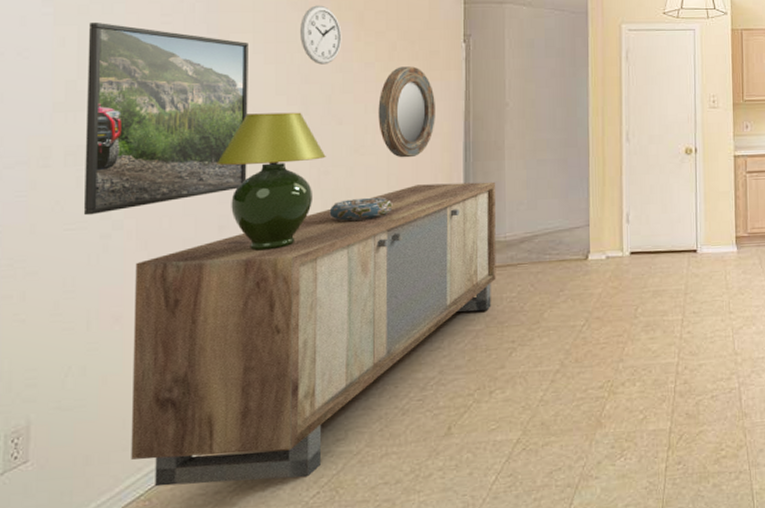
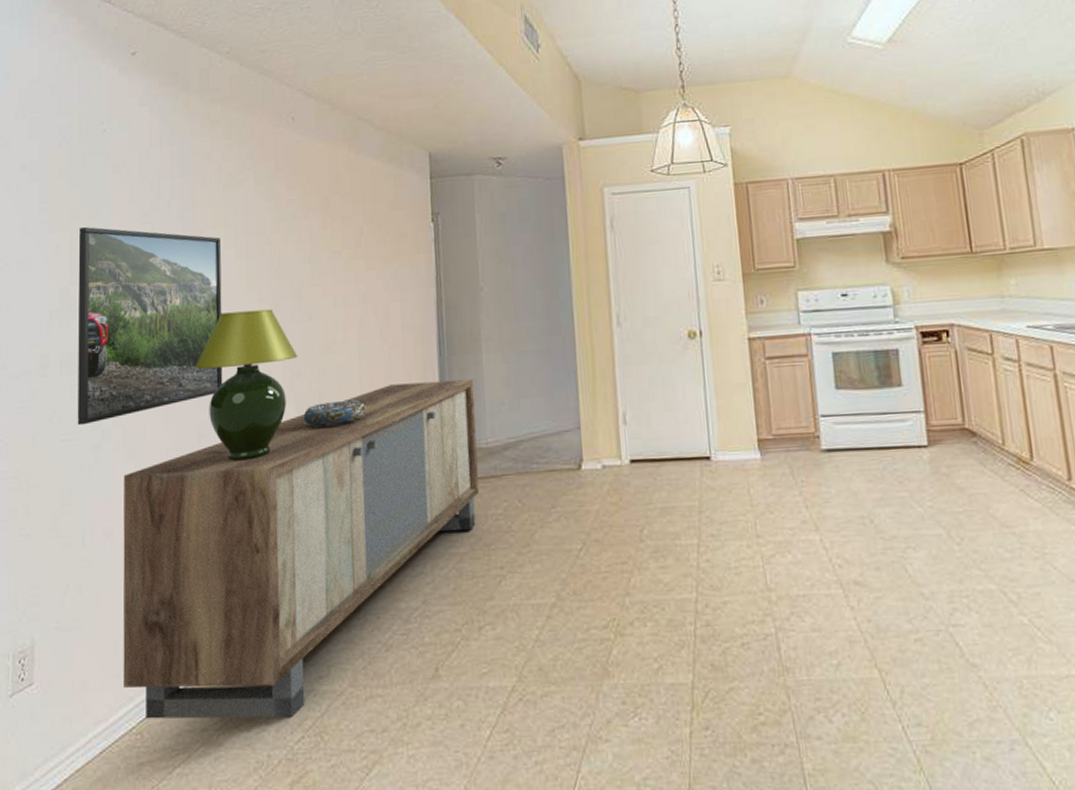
wall clock: present [300,5,342,65] -> none [268,192,309,256]
home mirror: present [378,66,435,158] -> none [347,252,406,355]

